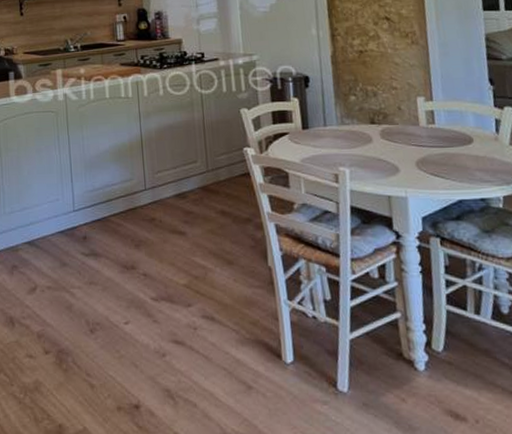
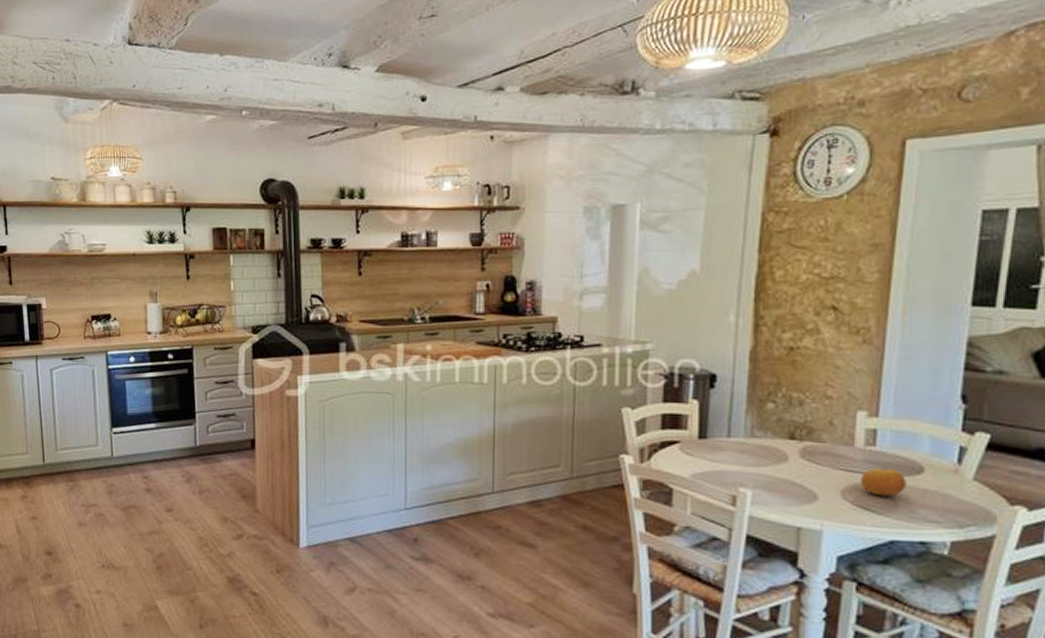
fruit: none [428,141,463,164] -> present [860,468,906,497]

